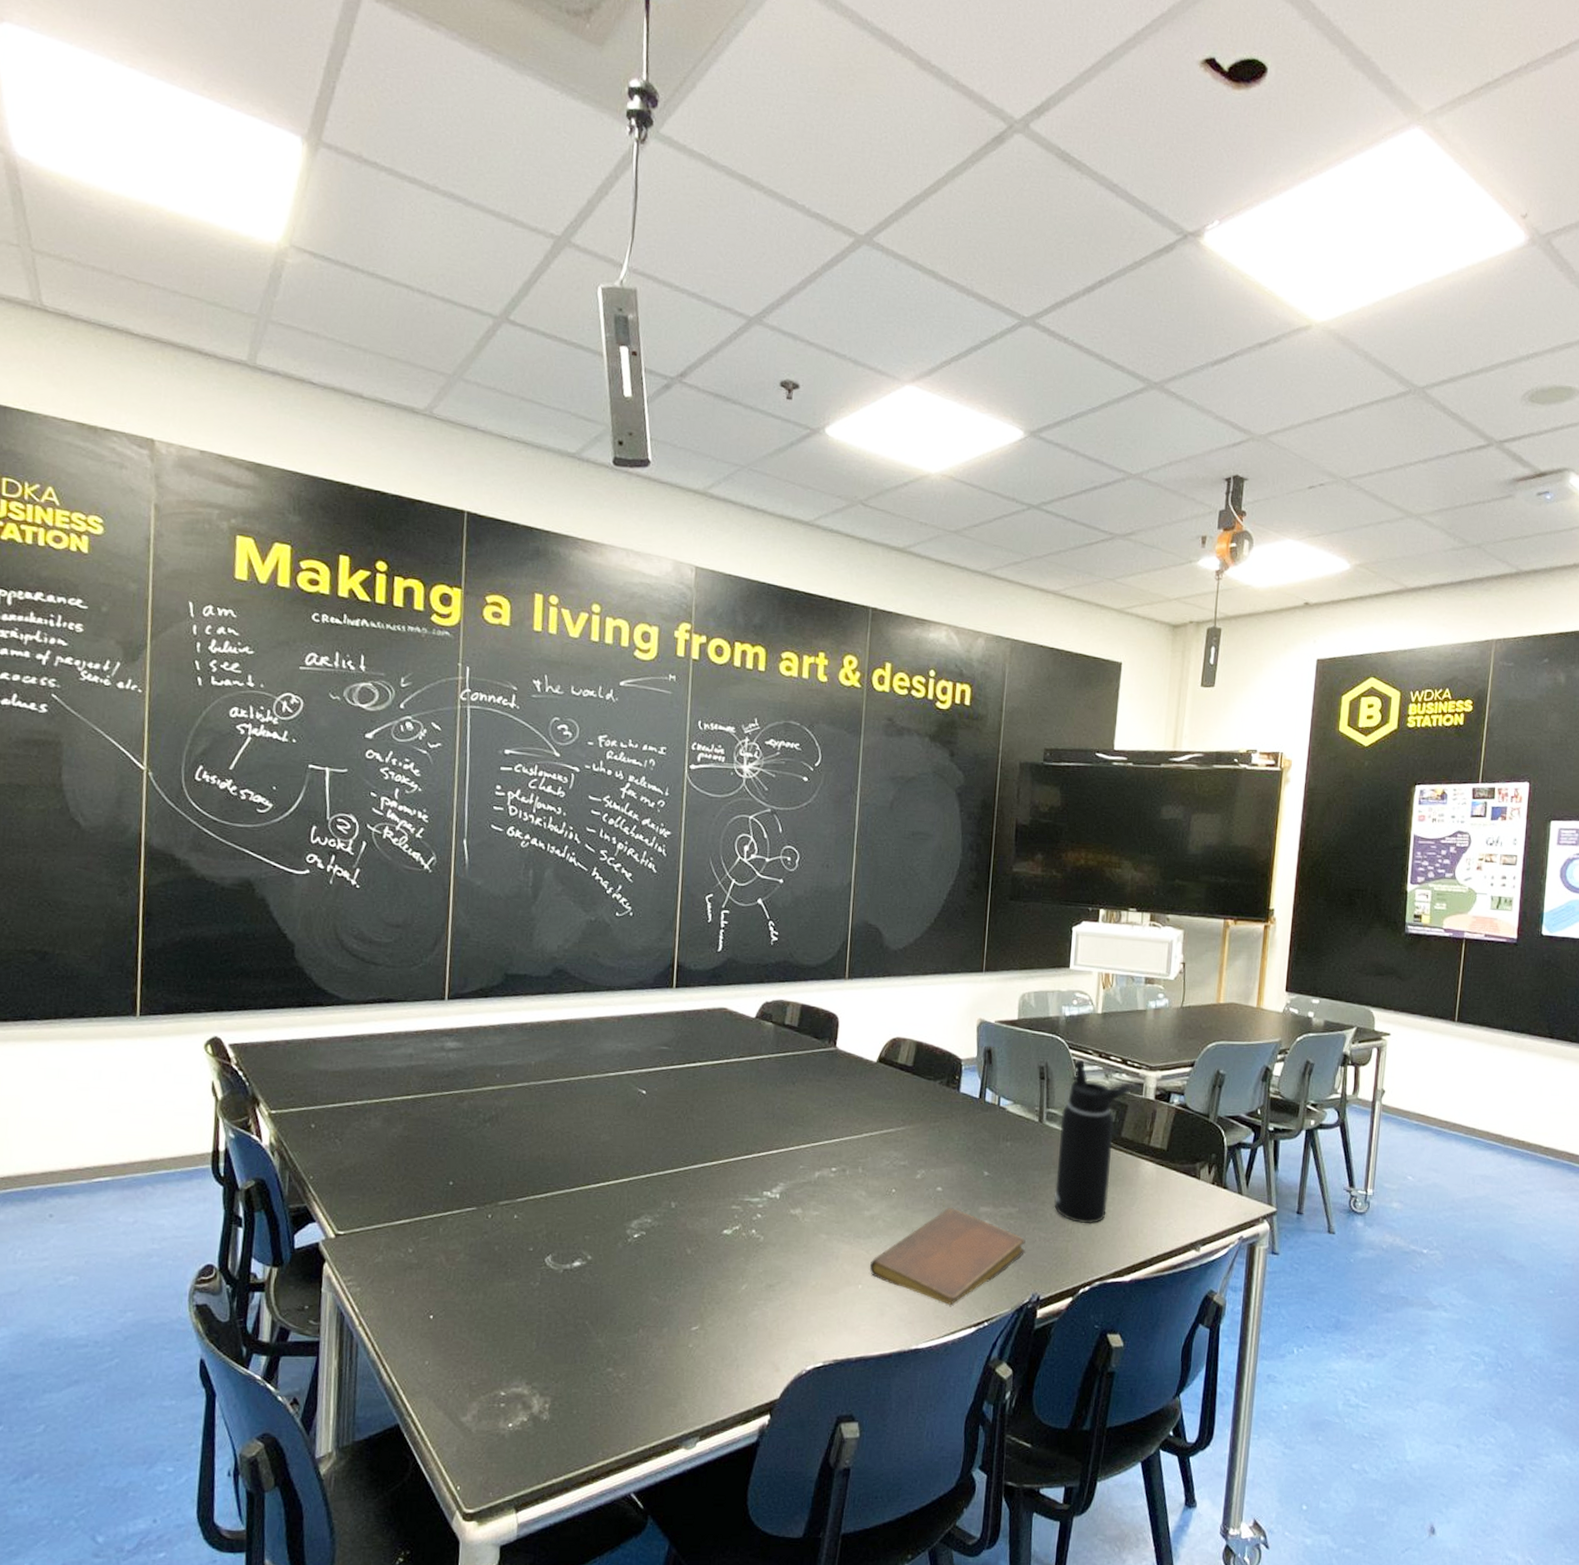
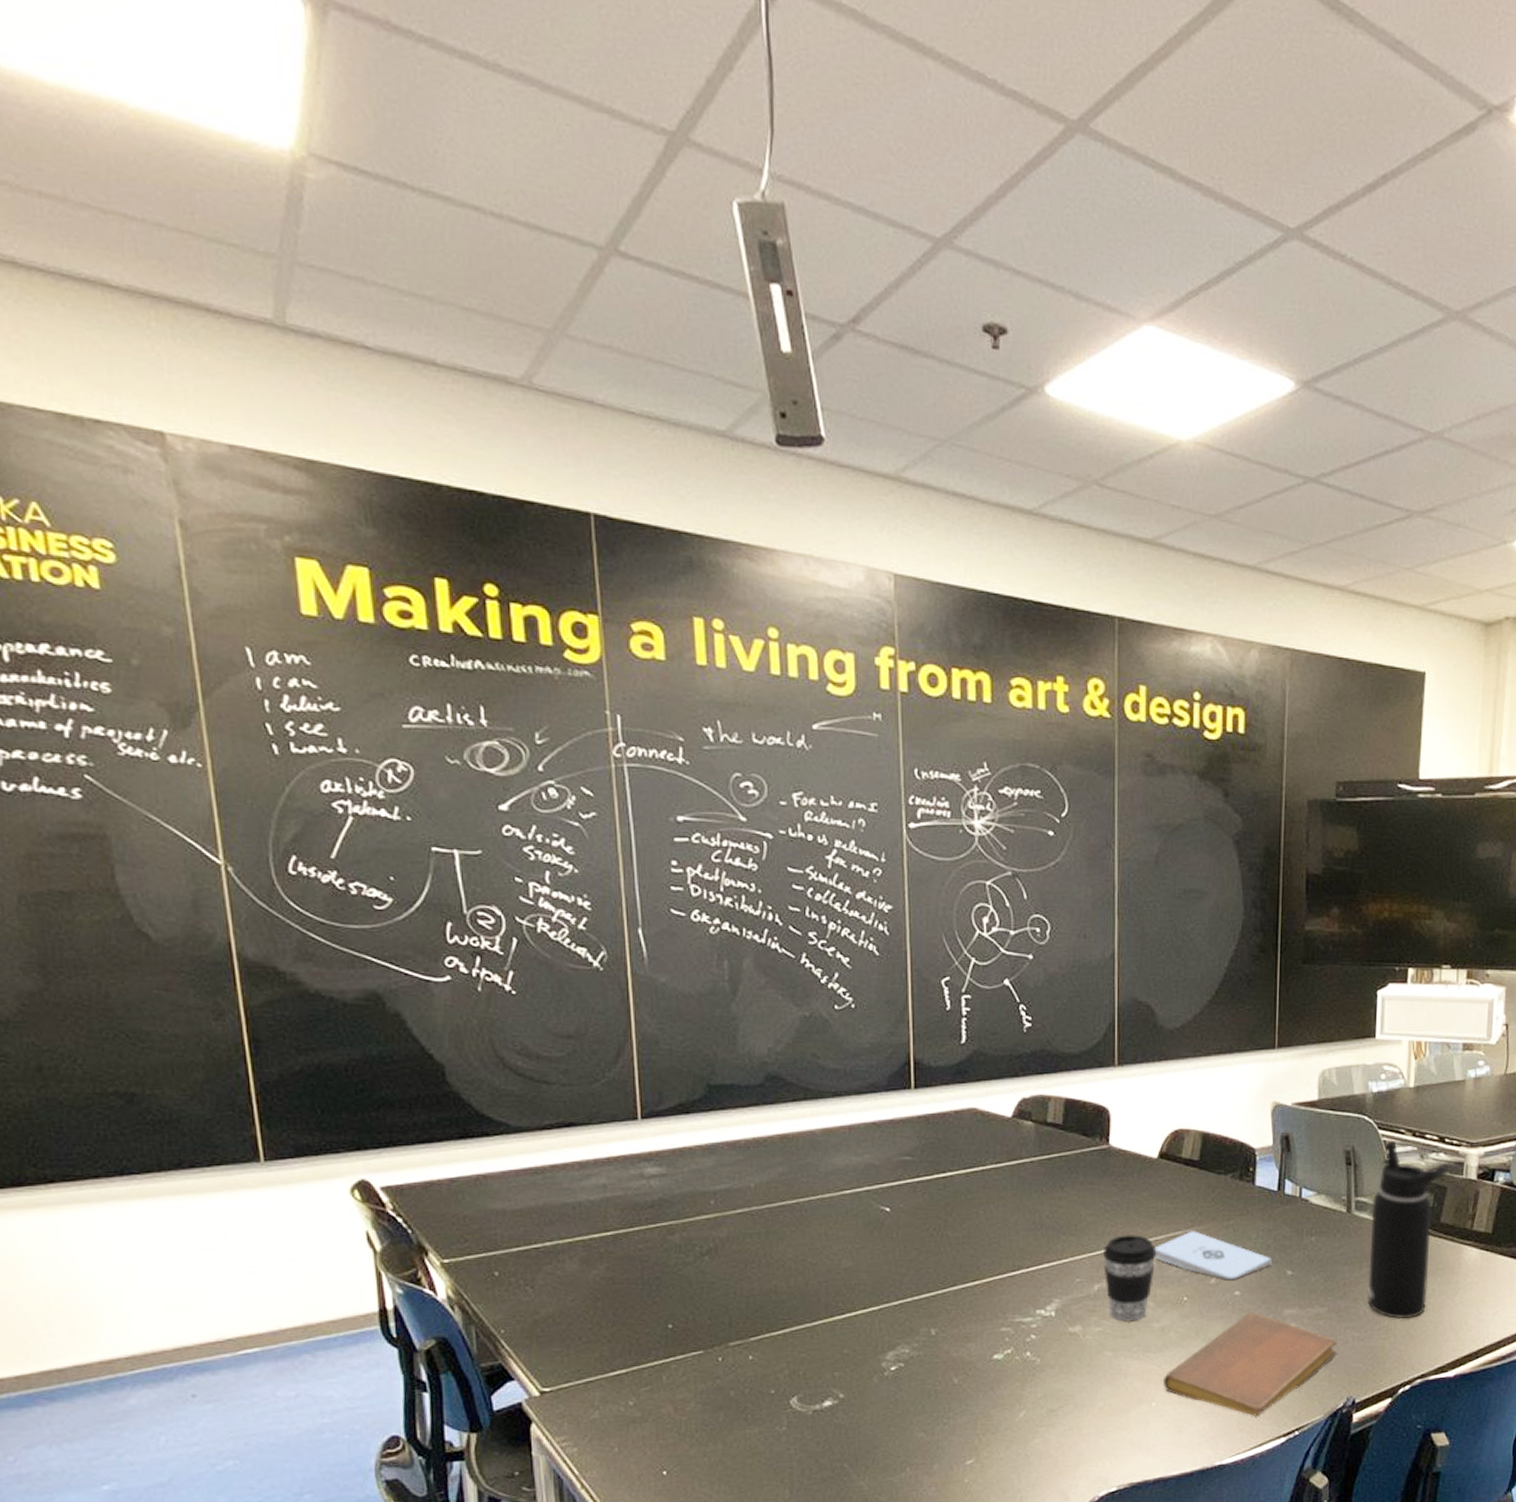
coffee cup: none [824,1128,871,1208] -> present [1102,1234,1157,1322]
notepad: none [869,1129,971,1177] -> present [1154,1231,1272,1281]

